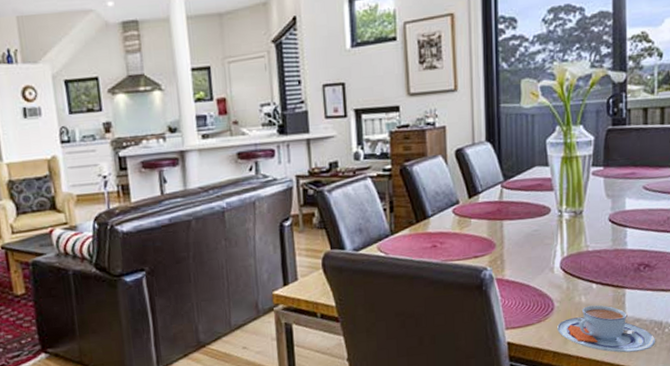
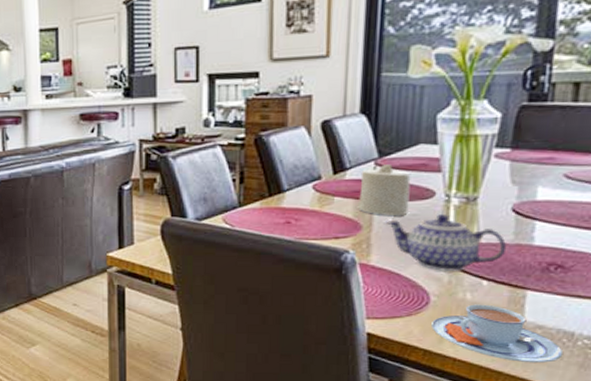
candle: none [491,186,531,233] -> present [358,164,411,217]
teapot: none [514,228,608,279] -> present [385,214,507,271]

